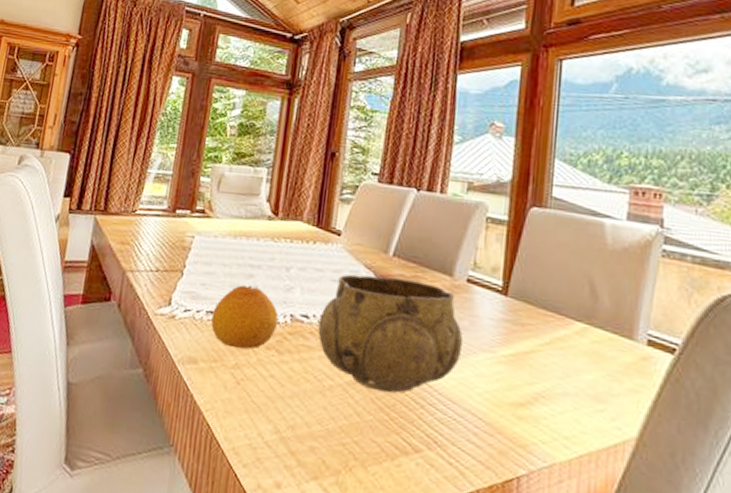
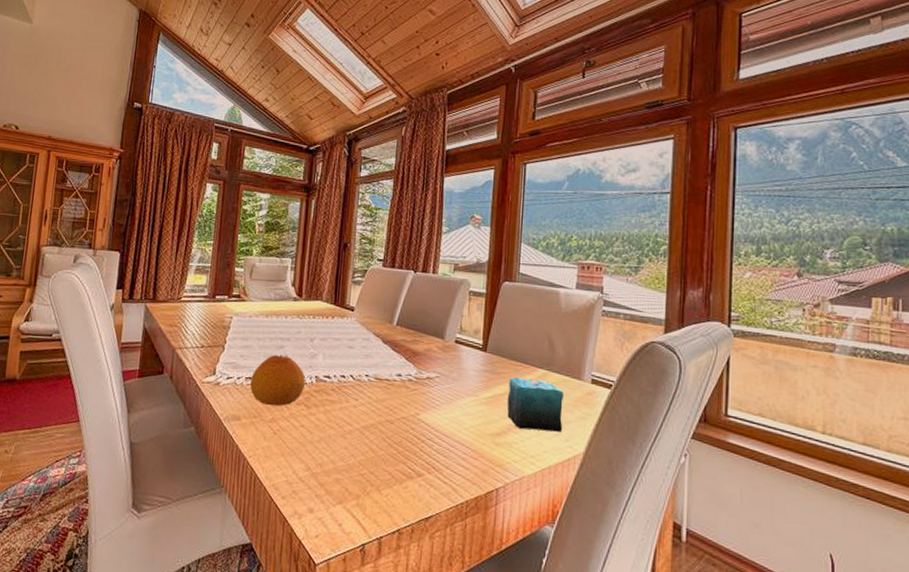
decorative bowl: present [318,274,464,393] -> none [338,341,453,433]
candle: none [533,331,609,408] -> present [507,377,564,432]

